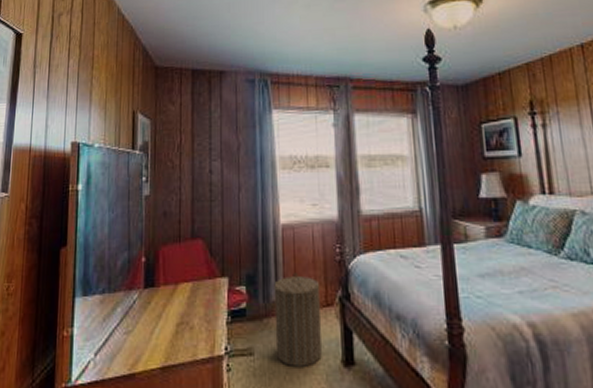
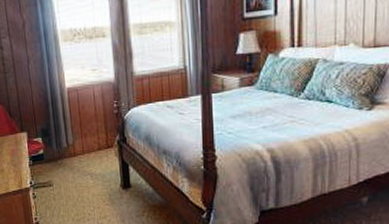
laundry hamper: present [274,273,323,367] -> none [64,125,106,192]

